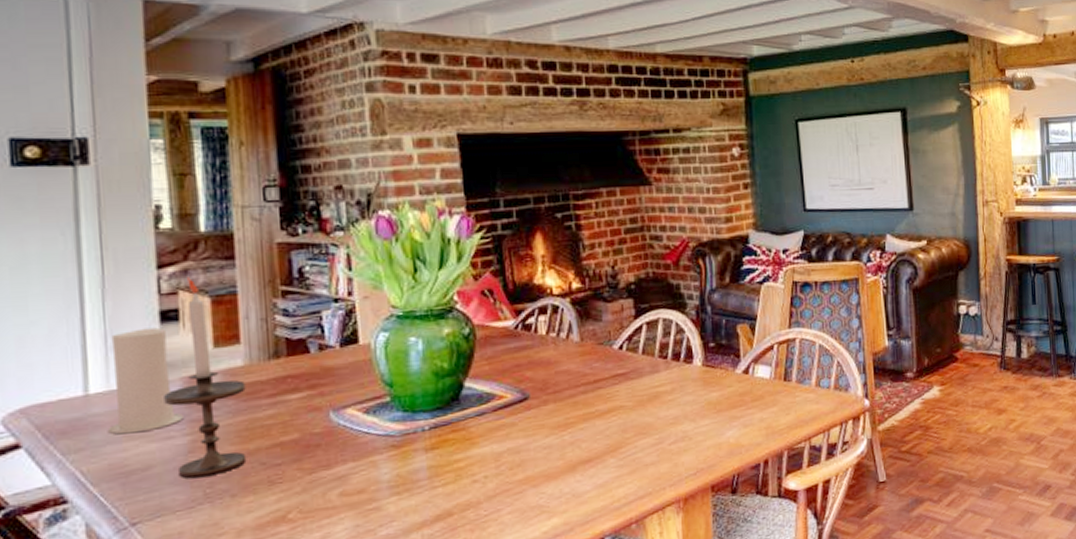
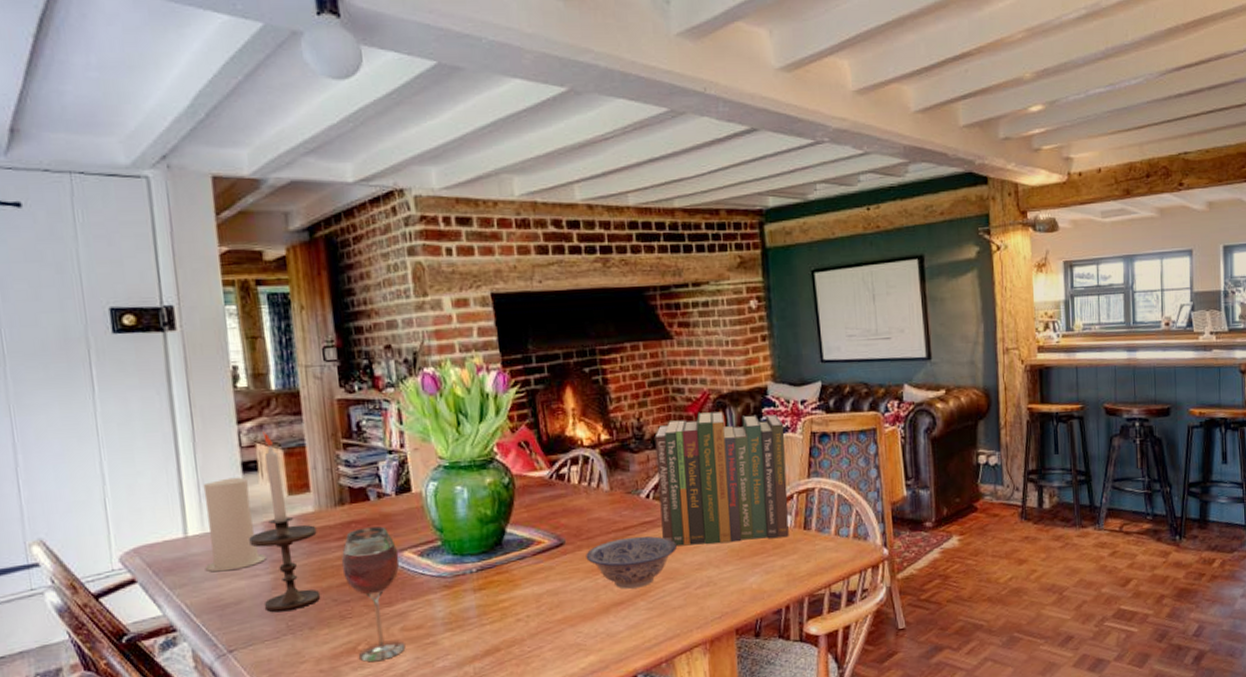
wineglass: none [273,381,344,532] -> present [341,526,406,662]
bowl: none [552,389,650,446] -> present [586,536,677,589]
books: none [630,259,769,400] -> present [654,411,789,547]

